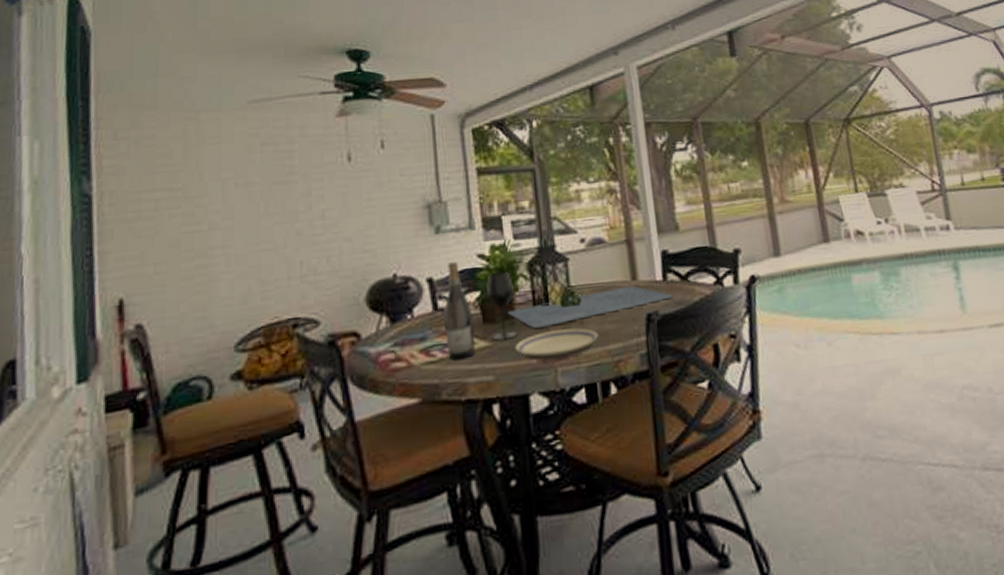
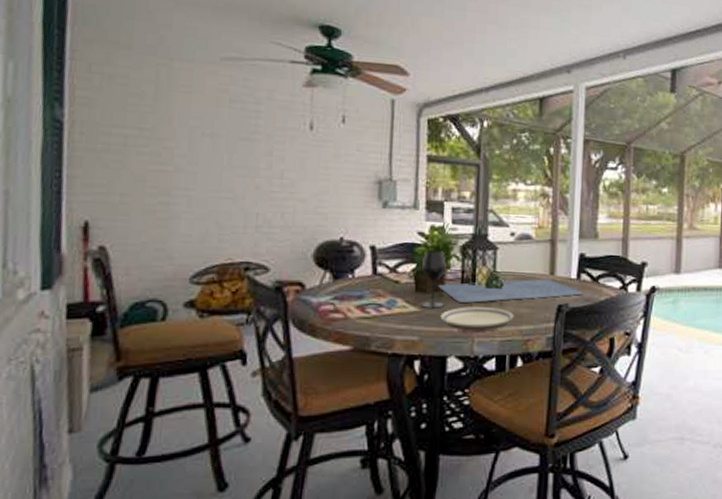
wine bottle: present [444,262,475,361] -> none [380,235,407,319]

